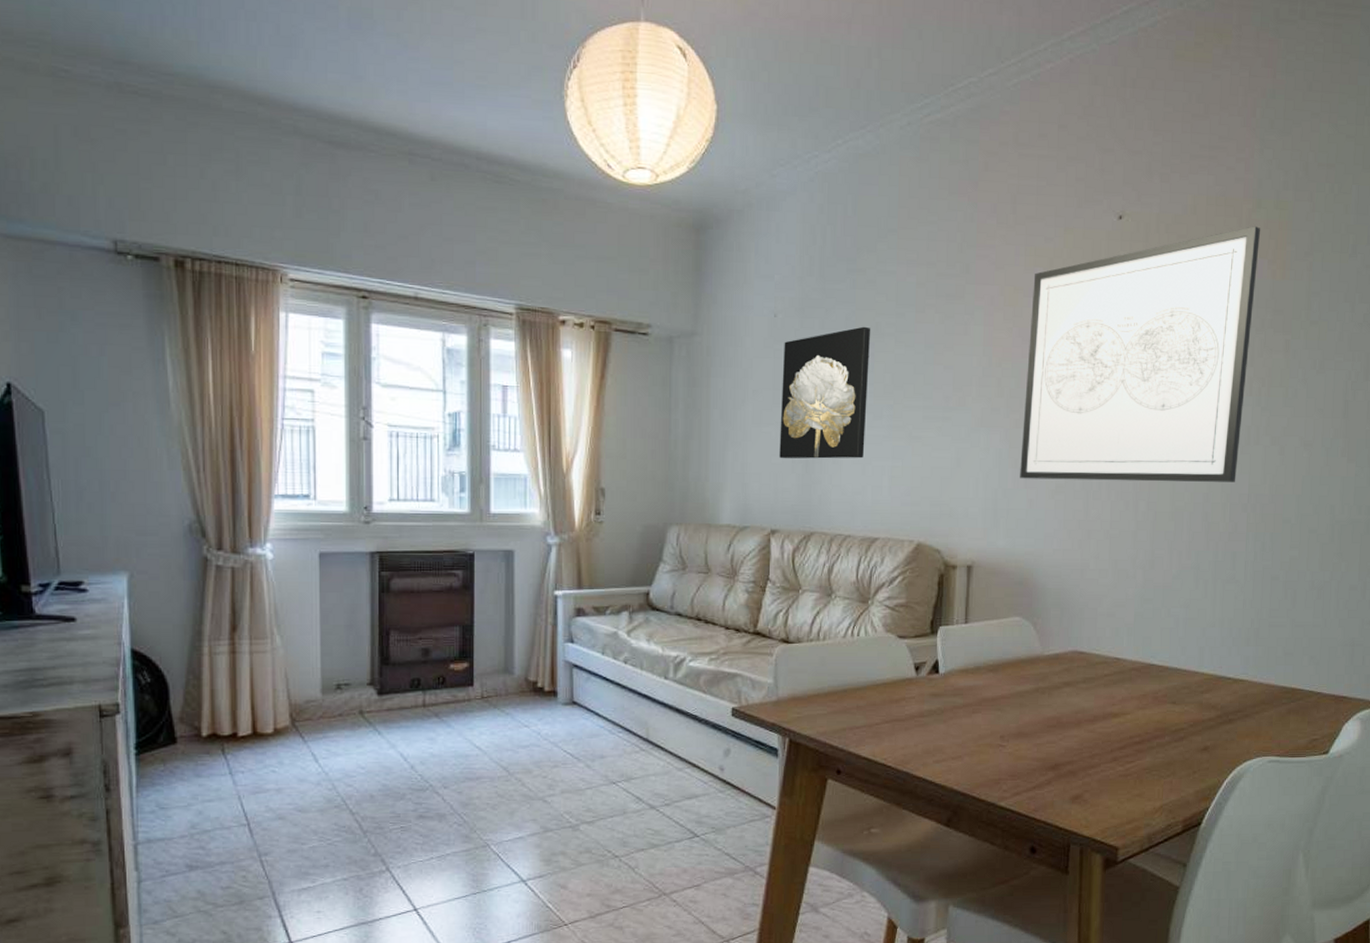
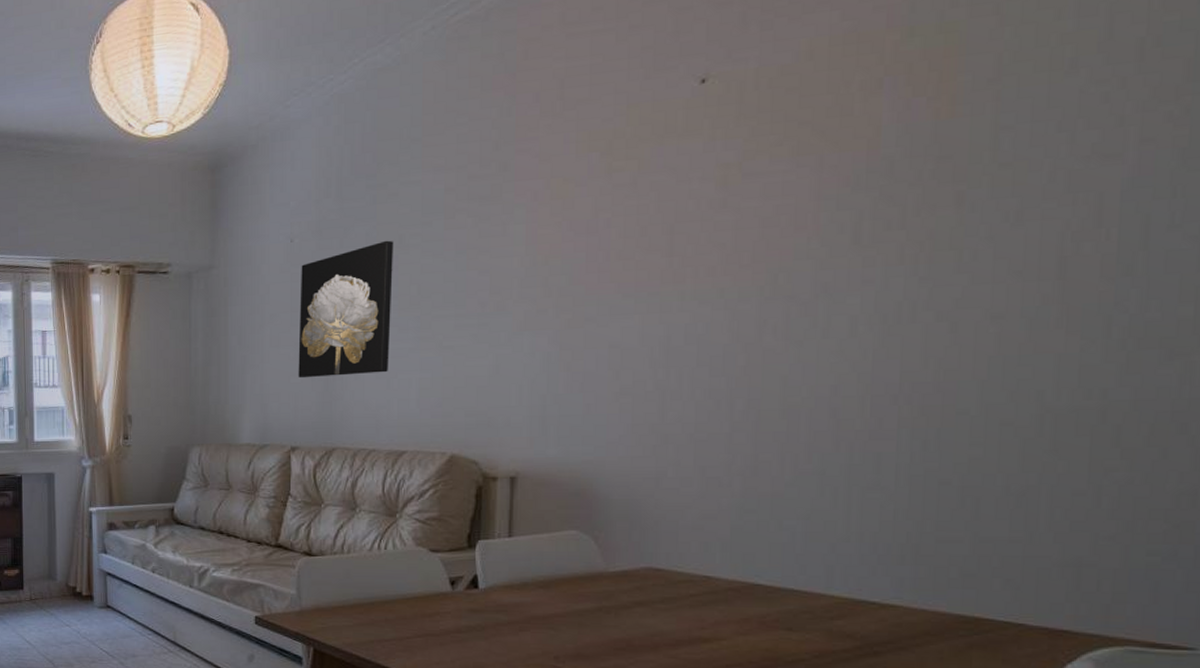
wall art: present [1020,226,1260,482] -> none [574,59,914,382]

